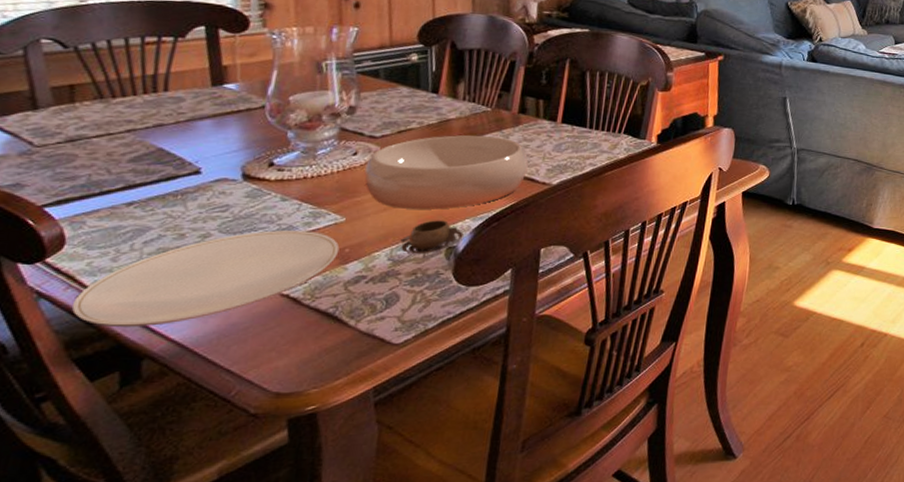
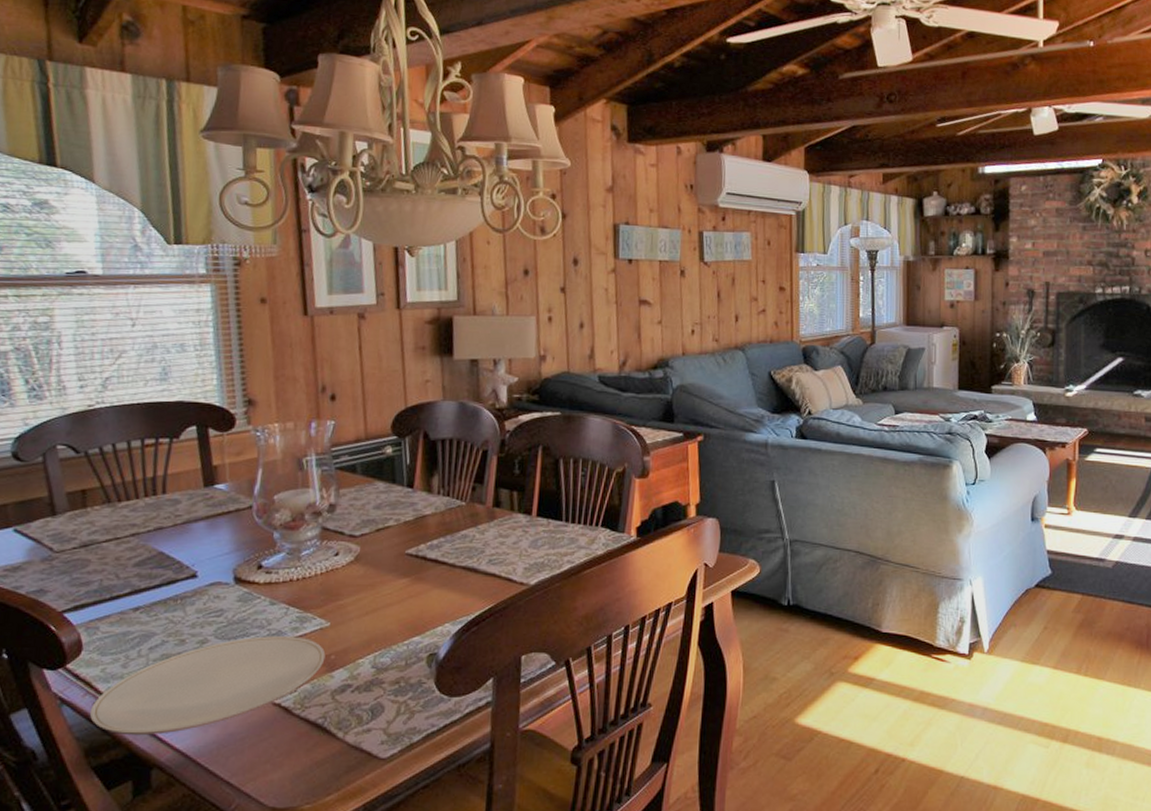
bowl: present [363,135,529,210] -> none [345,532,505,613]
cup: present [400,220,464,254] -> none [383,624,444,662]

